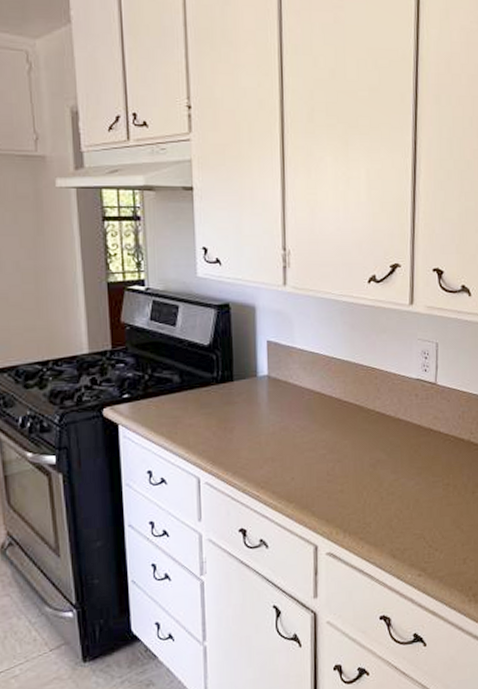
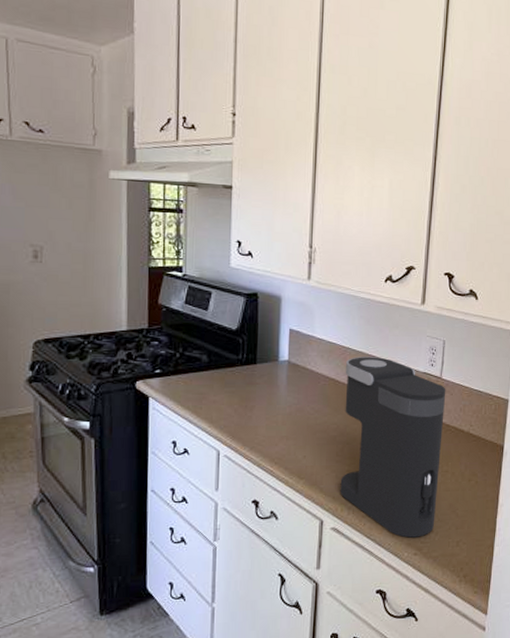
coffee maker: none [330,365,443,559] -> present [340,357,446,538]

